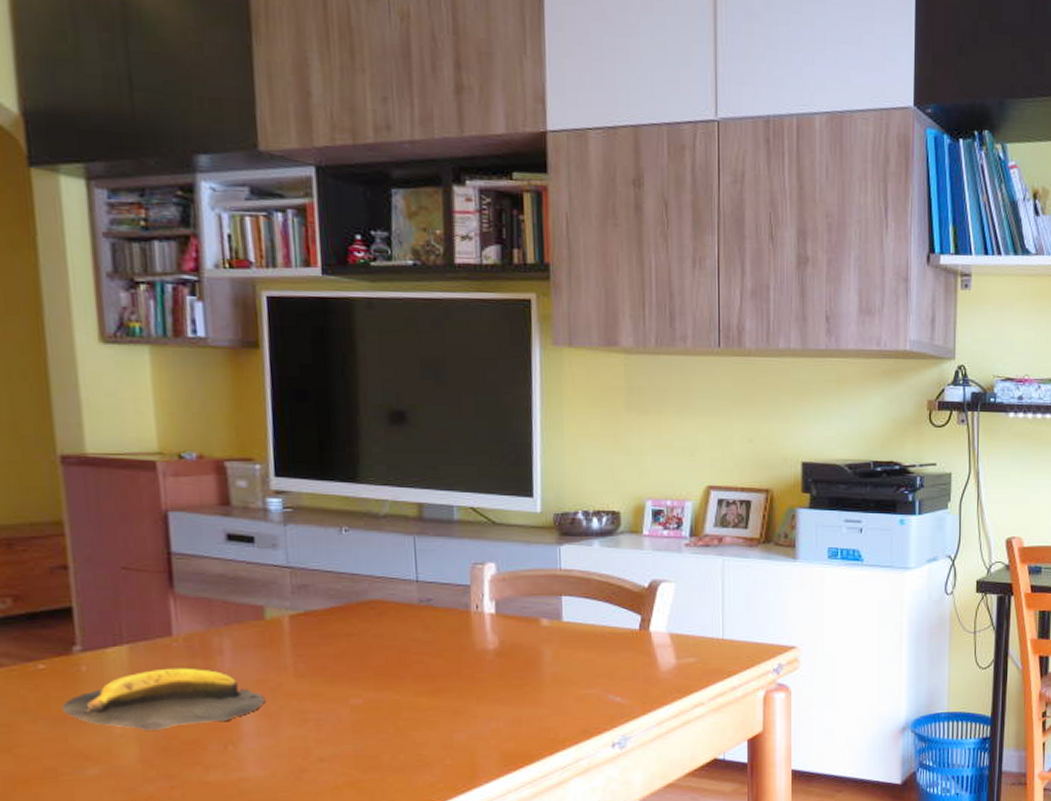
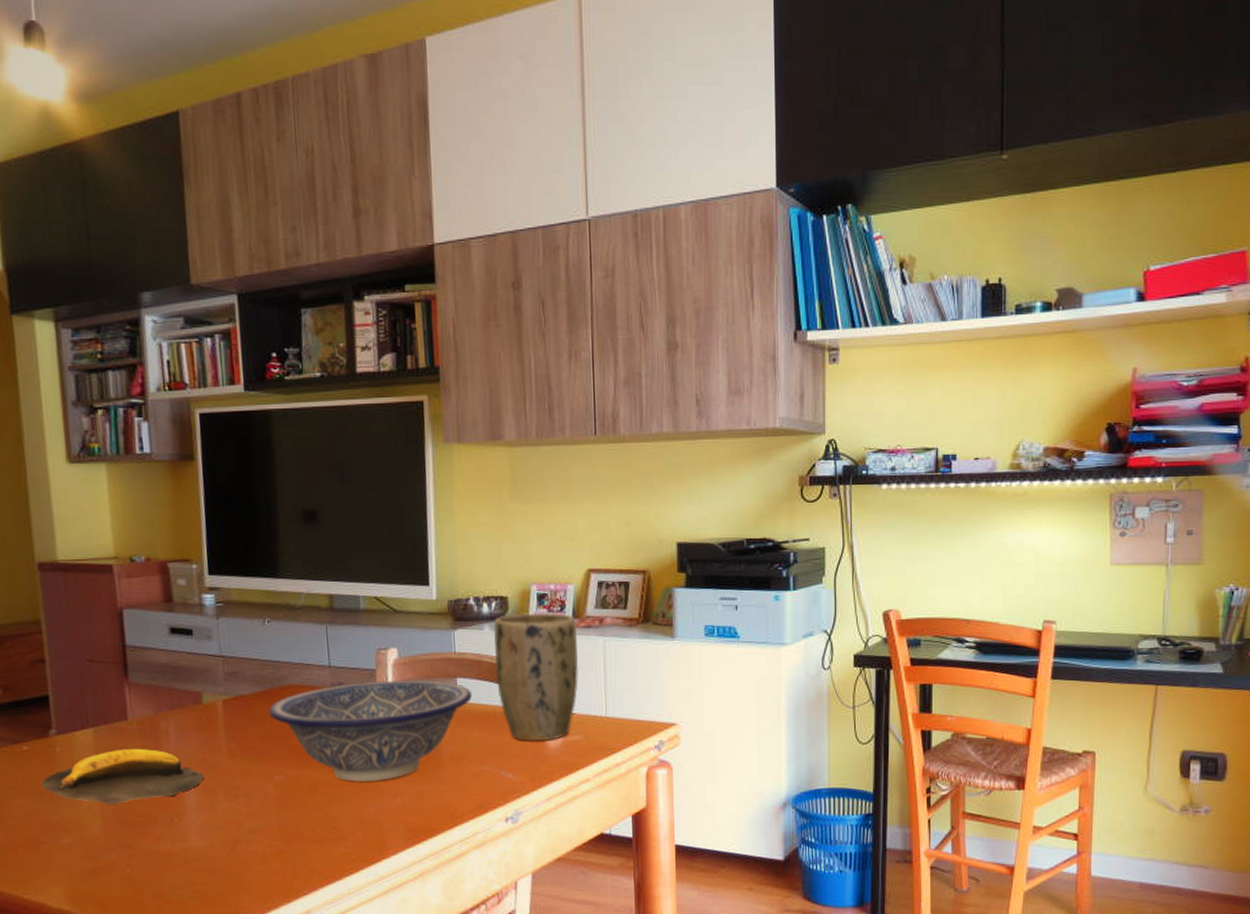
decorative bowl: none [344,597,578,706] -> present [269,680,472,782]
plant pot: none [603,529,696,664] -> present [493,612,579,742]

